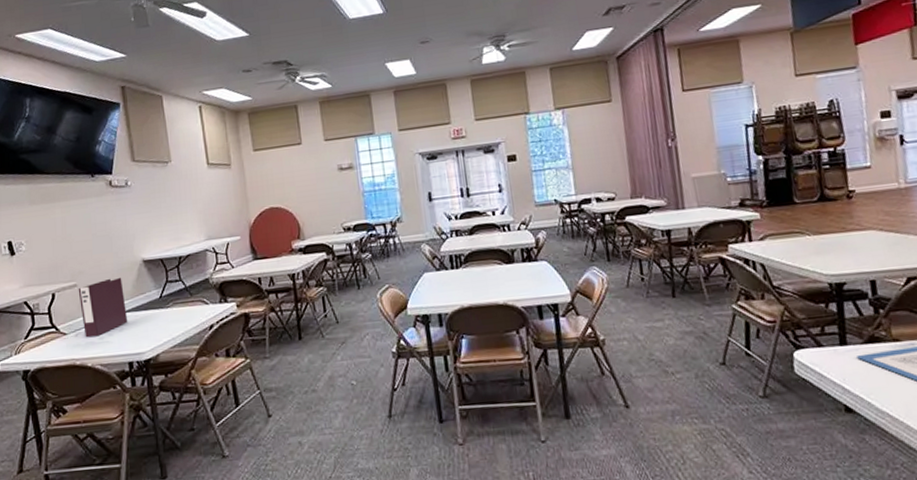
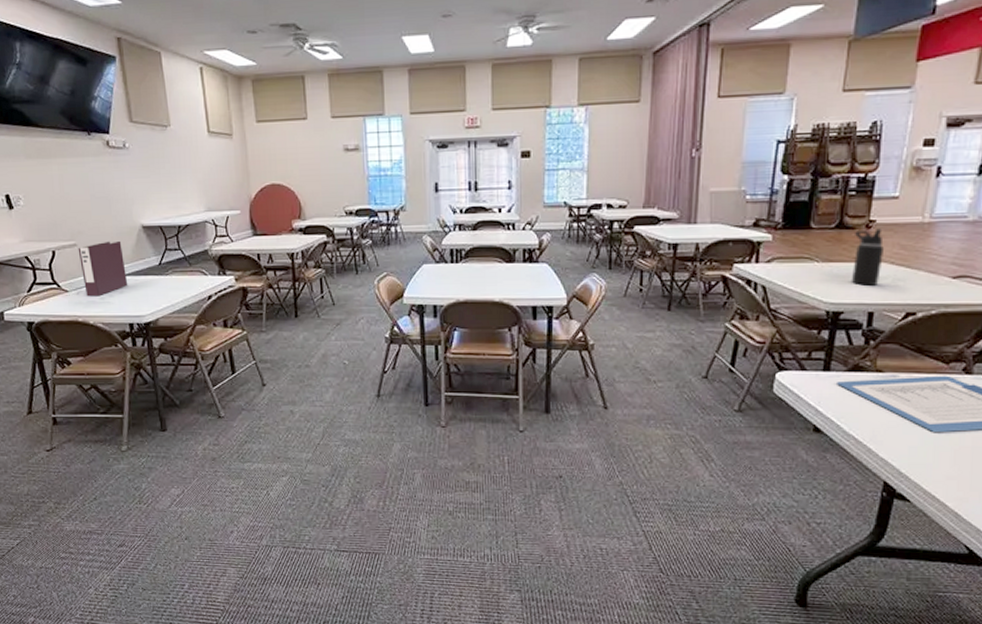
water bottle: none [838,198,873,255] -> present [851,229,884,286]

